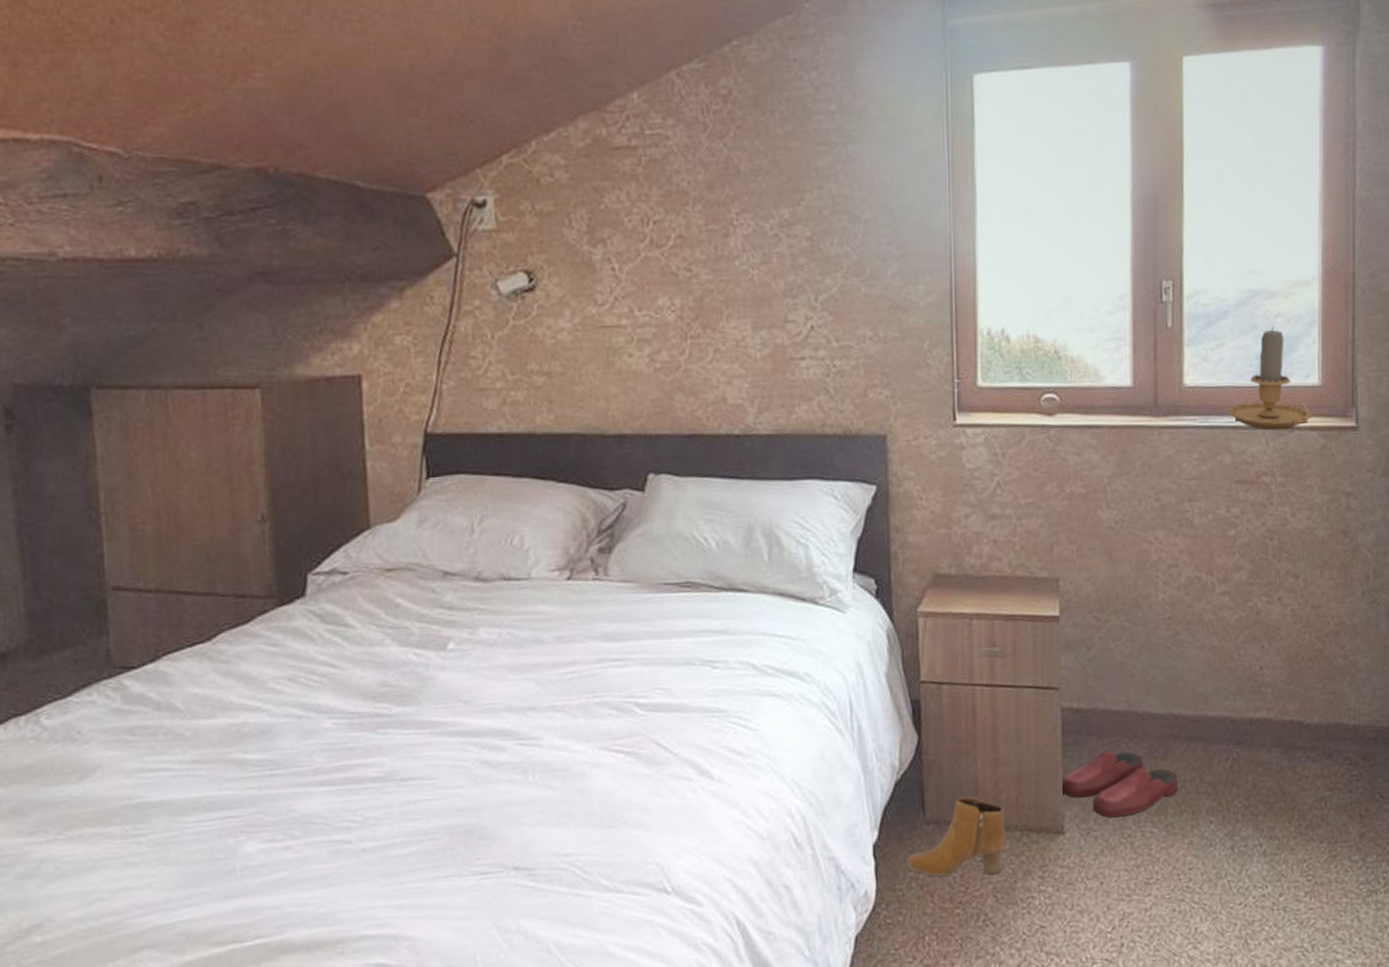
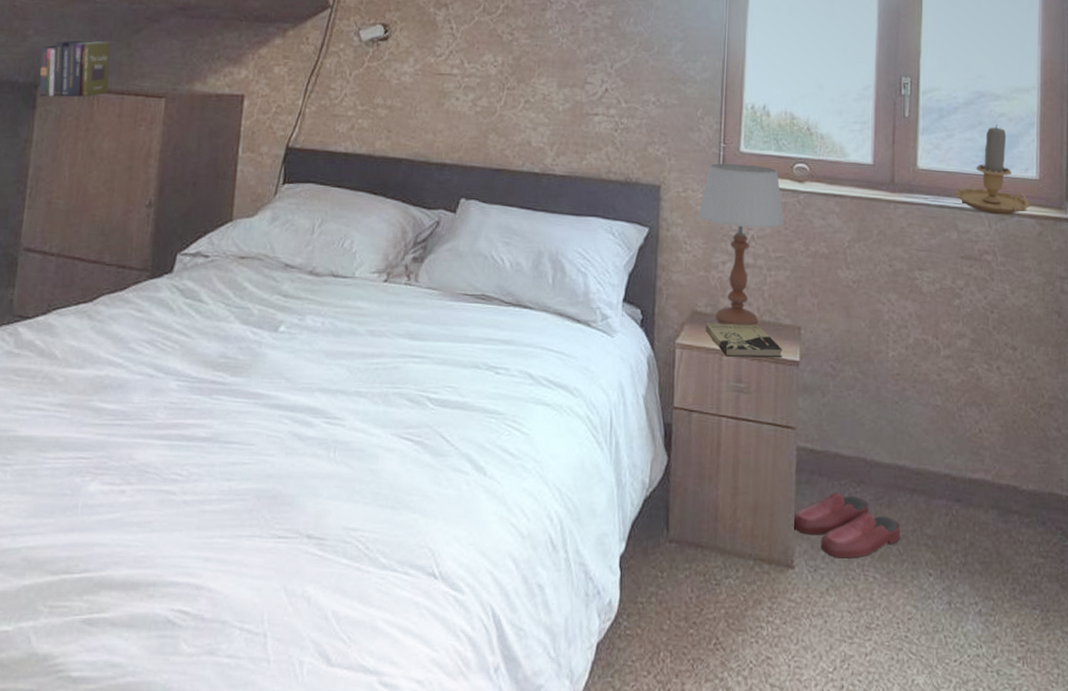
books: none [85,323,184,401] -> present [39,40,110,97]
boot: present [906,797,1006,878] -> none [648,520,740,600]
table lamp: none [933,400,1034,585] -> present [698,163,785,326]
book: none [950,581,1041,620] -> present [705,322,783,359]

